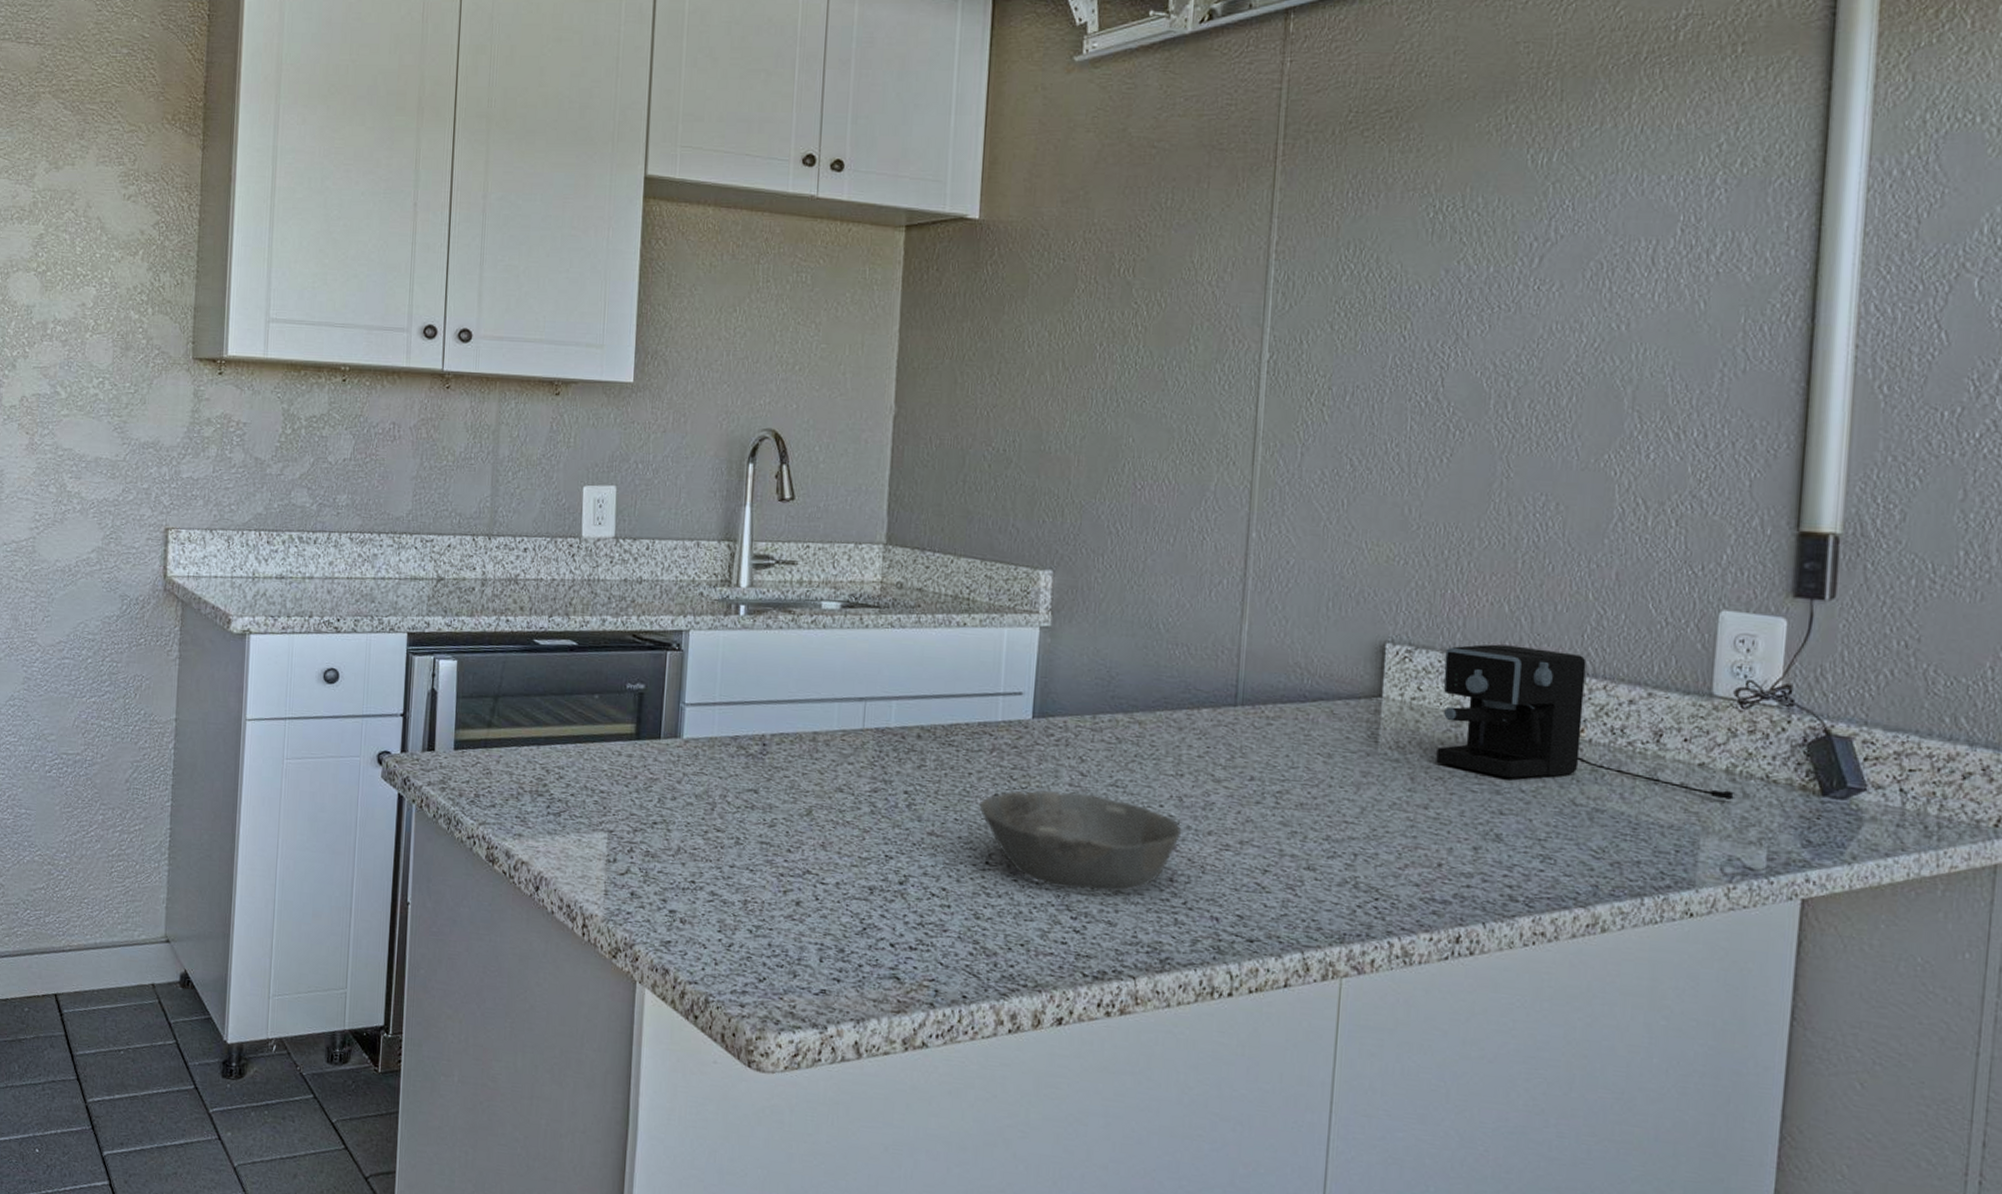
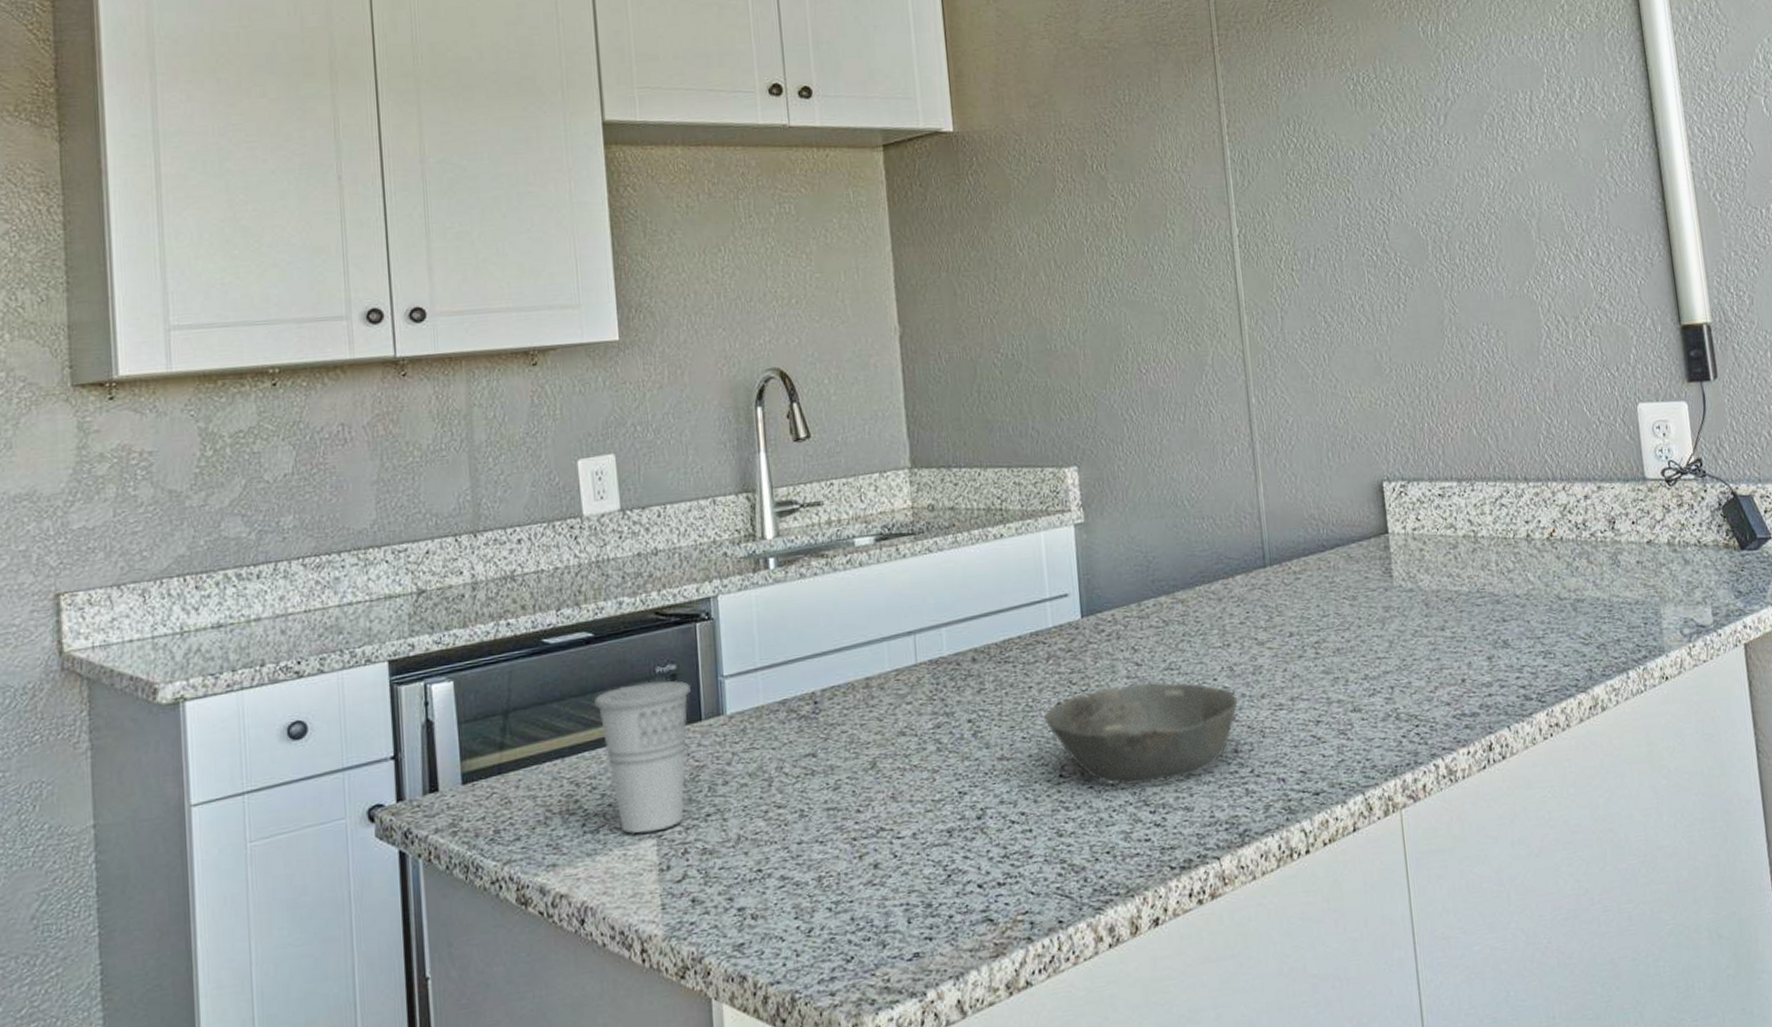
cup: none [571,694,655,827] -> present [594,680,691,835]
coffee maker: present [1436,644,1736,800] -> none [1433,462,1680,587]

